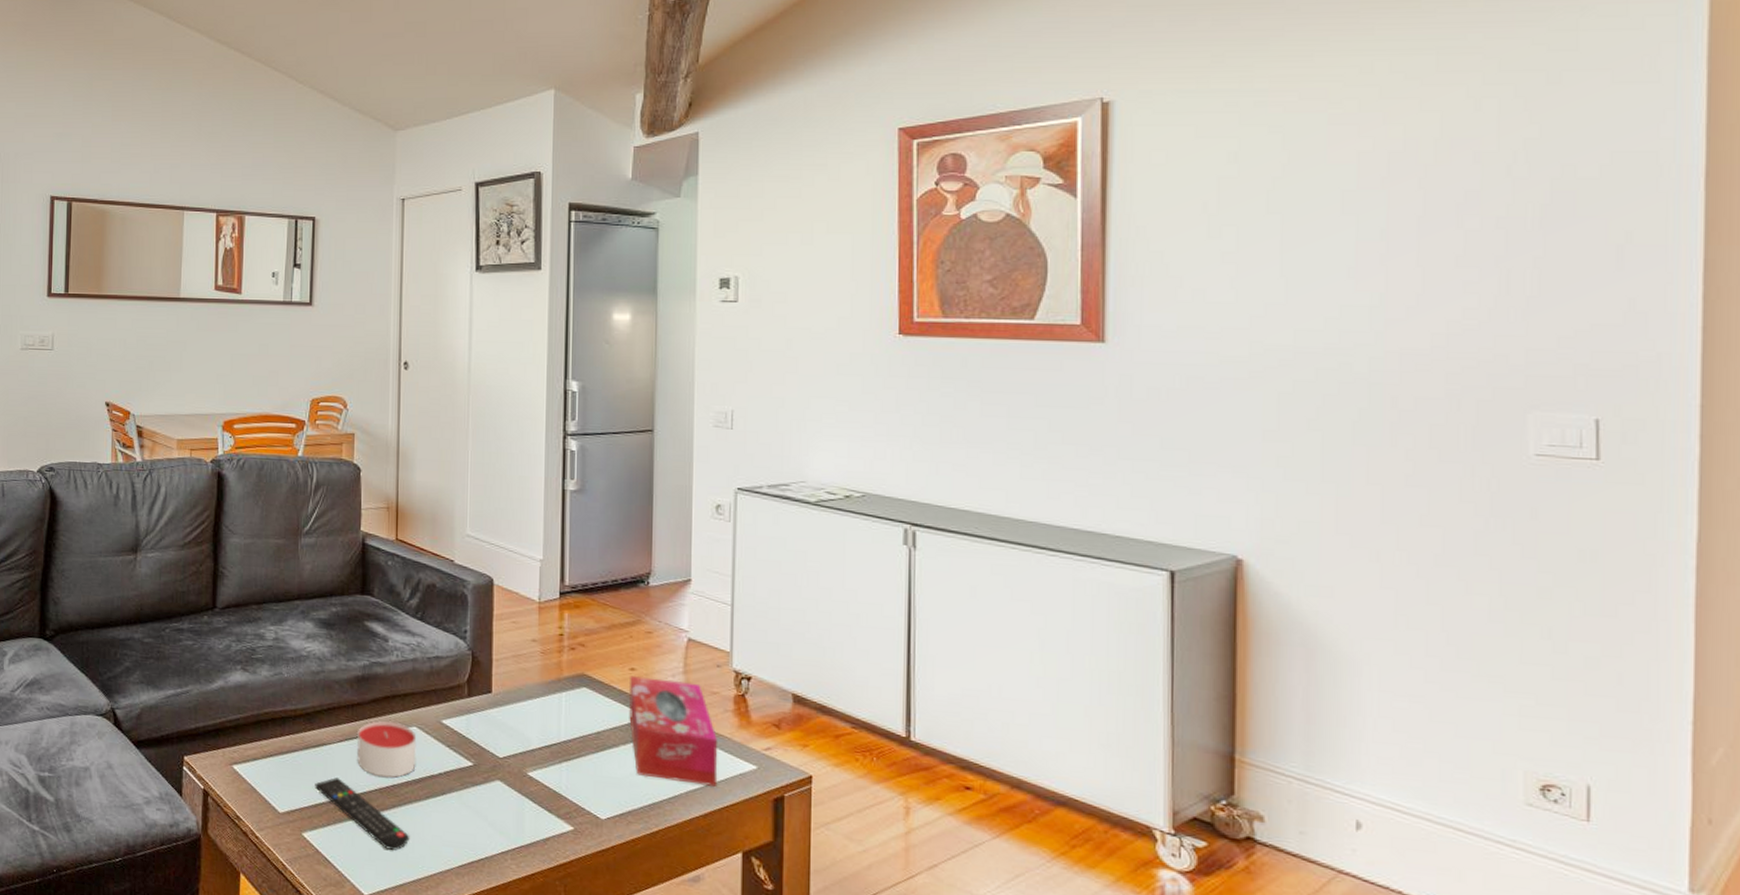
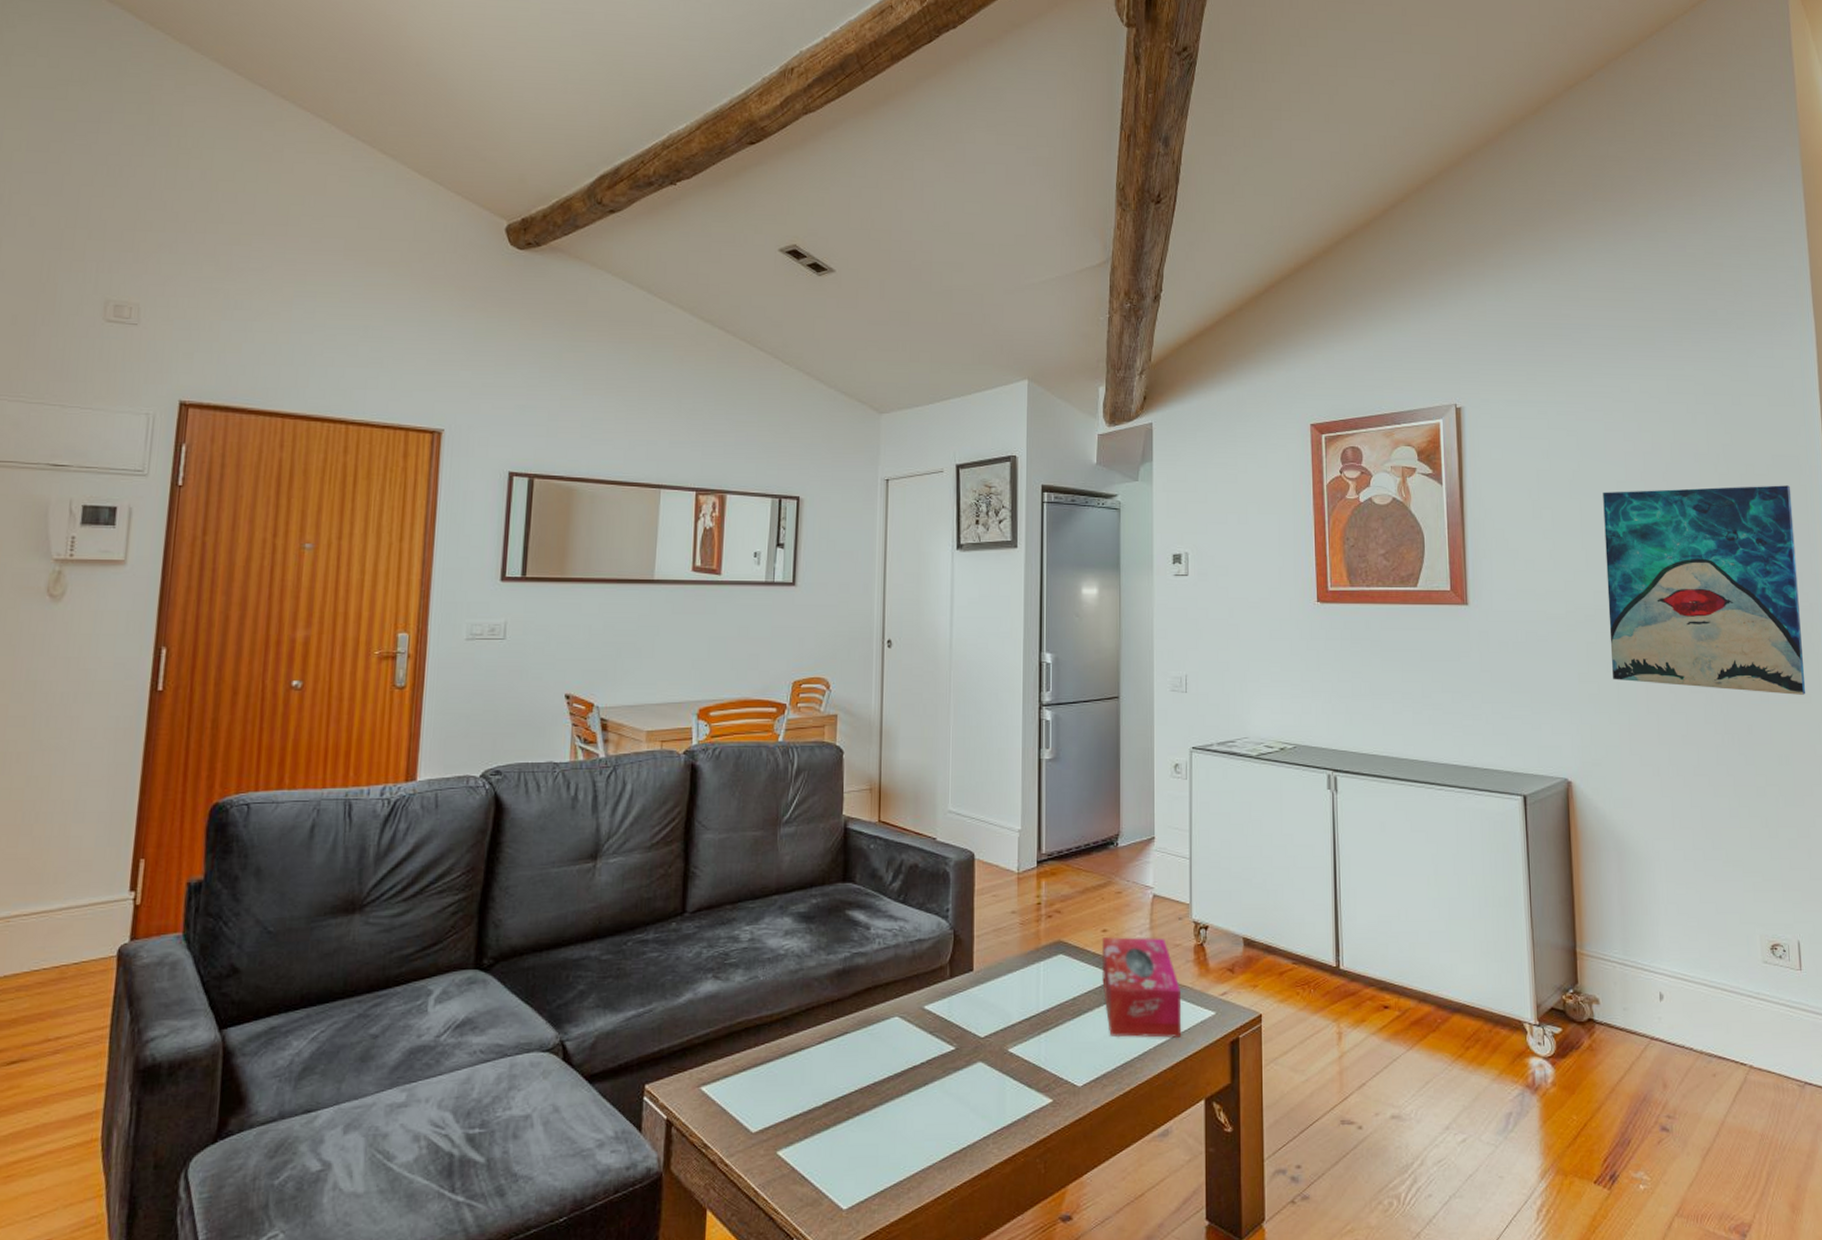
remote control: present [315,776,410,851] -> none [791,1082,892,1154]
candle: present [357,721,417,778] -> none [837,1015,899,1076]
wall art: none [1314,192,1640,474] -> present [1603,485,1806,695]

